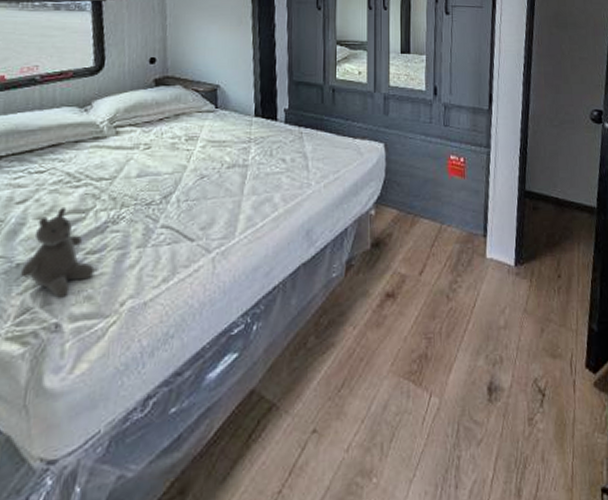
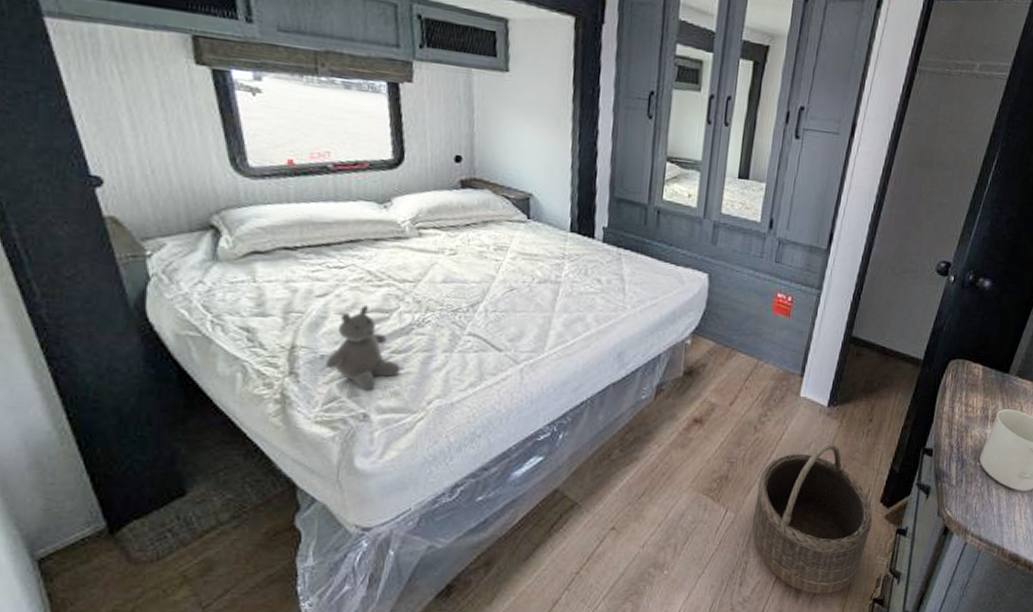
basket: none [458,304,583,490] -> present [752,442,873,595]

